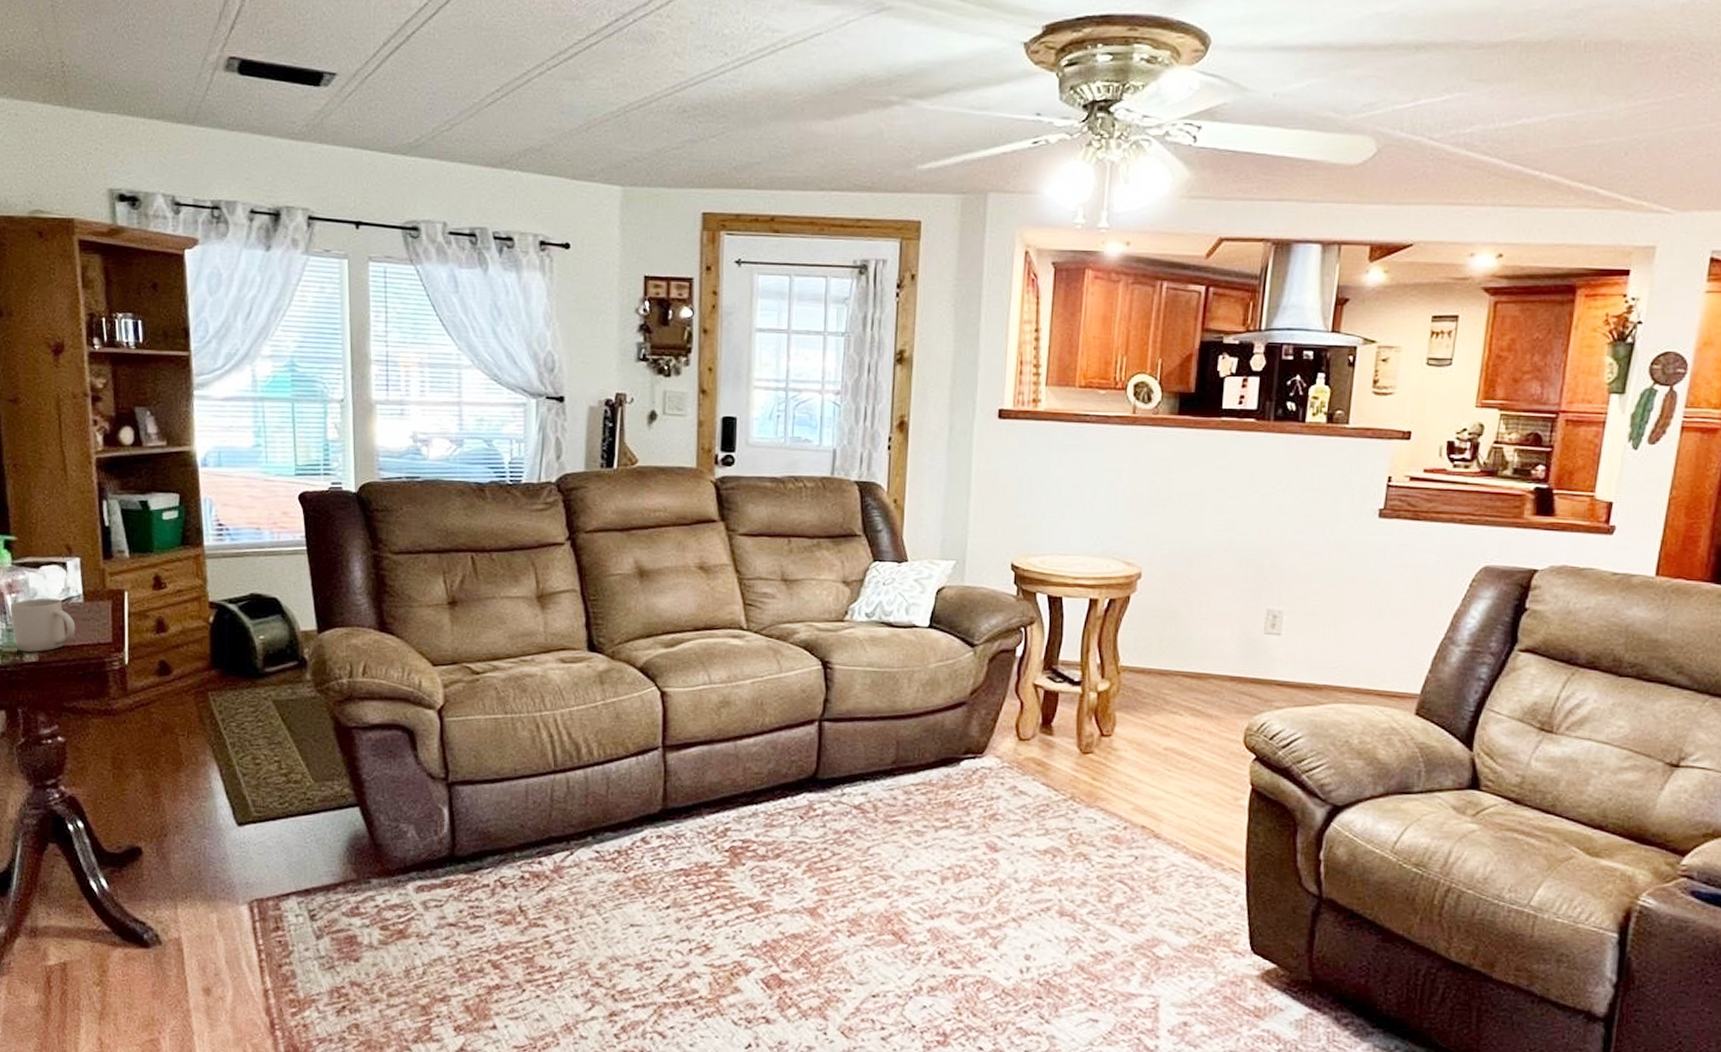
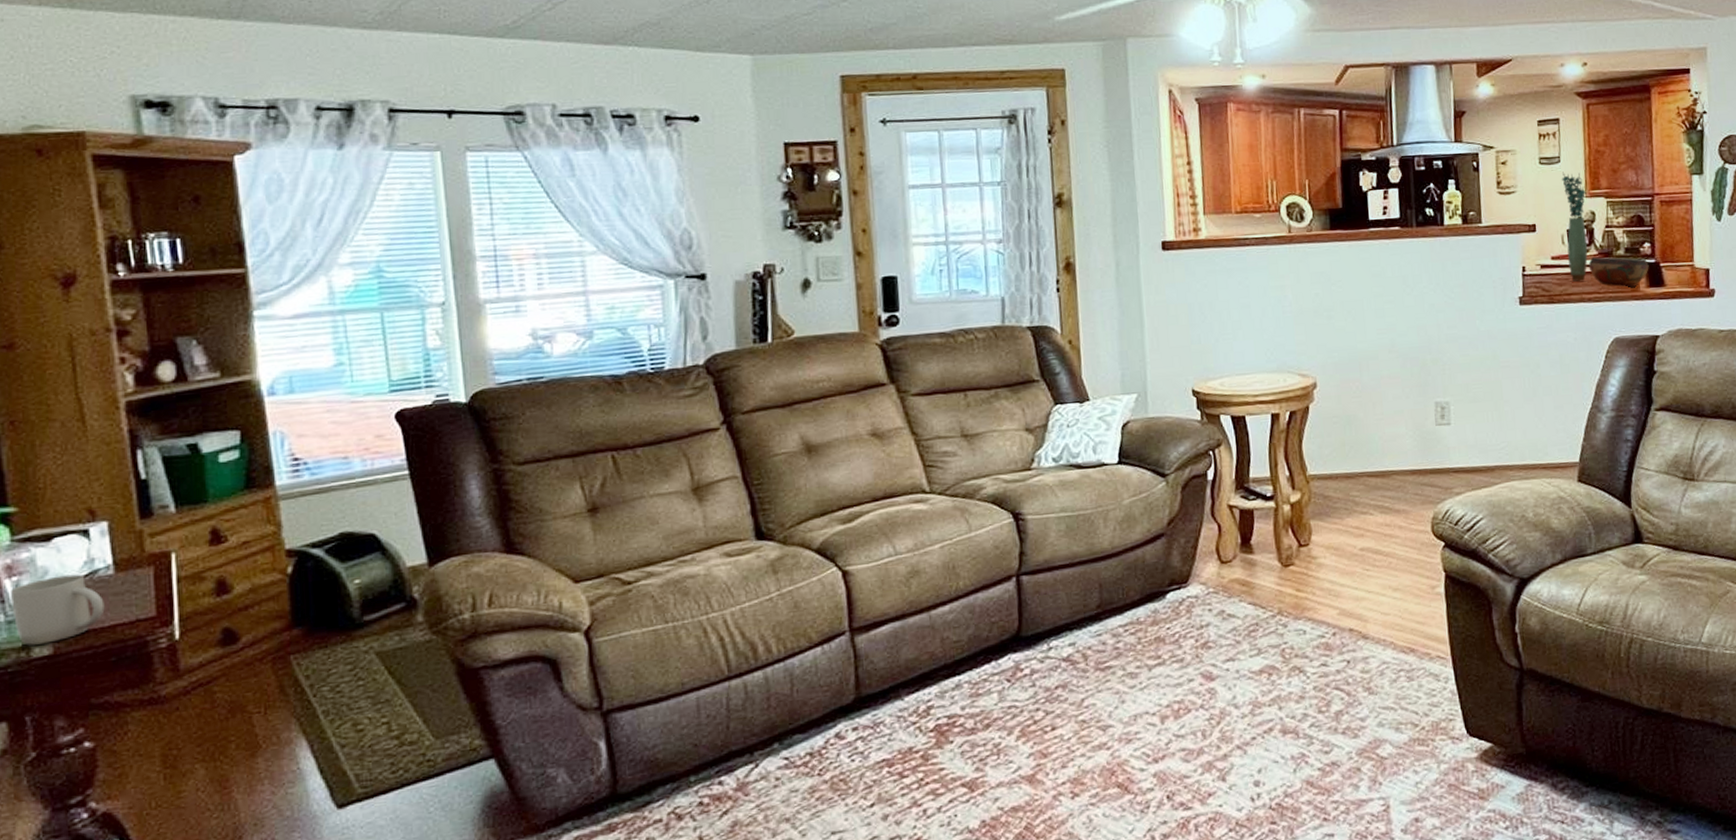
vase: none [1442,376,1478,500] -> present [1562,171,1588,282]
decorative bowl: none [1466,475,1539,513] -> present [1588,257,1649,287]

